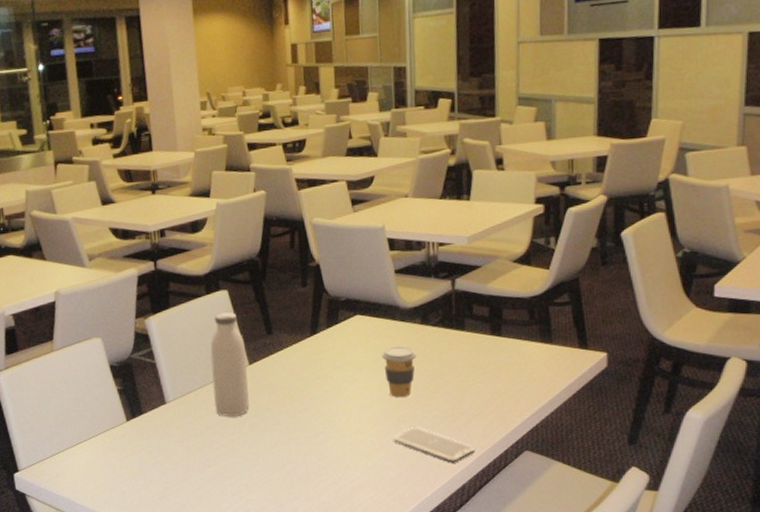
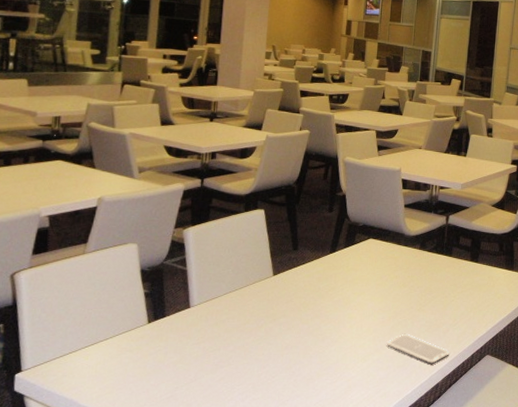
water bottle: present [210,312,249,417] -> none [235,229,273,322]
coffee cup: present [382,346,417,397] -> none [386,266,413,308]

